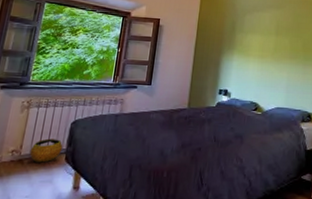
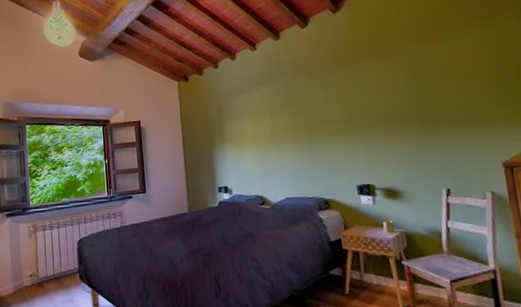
clay pot: present [29,138,63,164] -> none [46,259,75,285]

